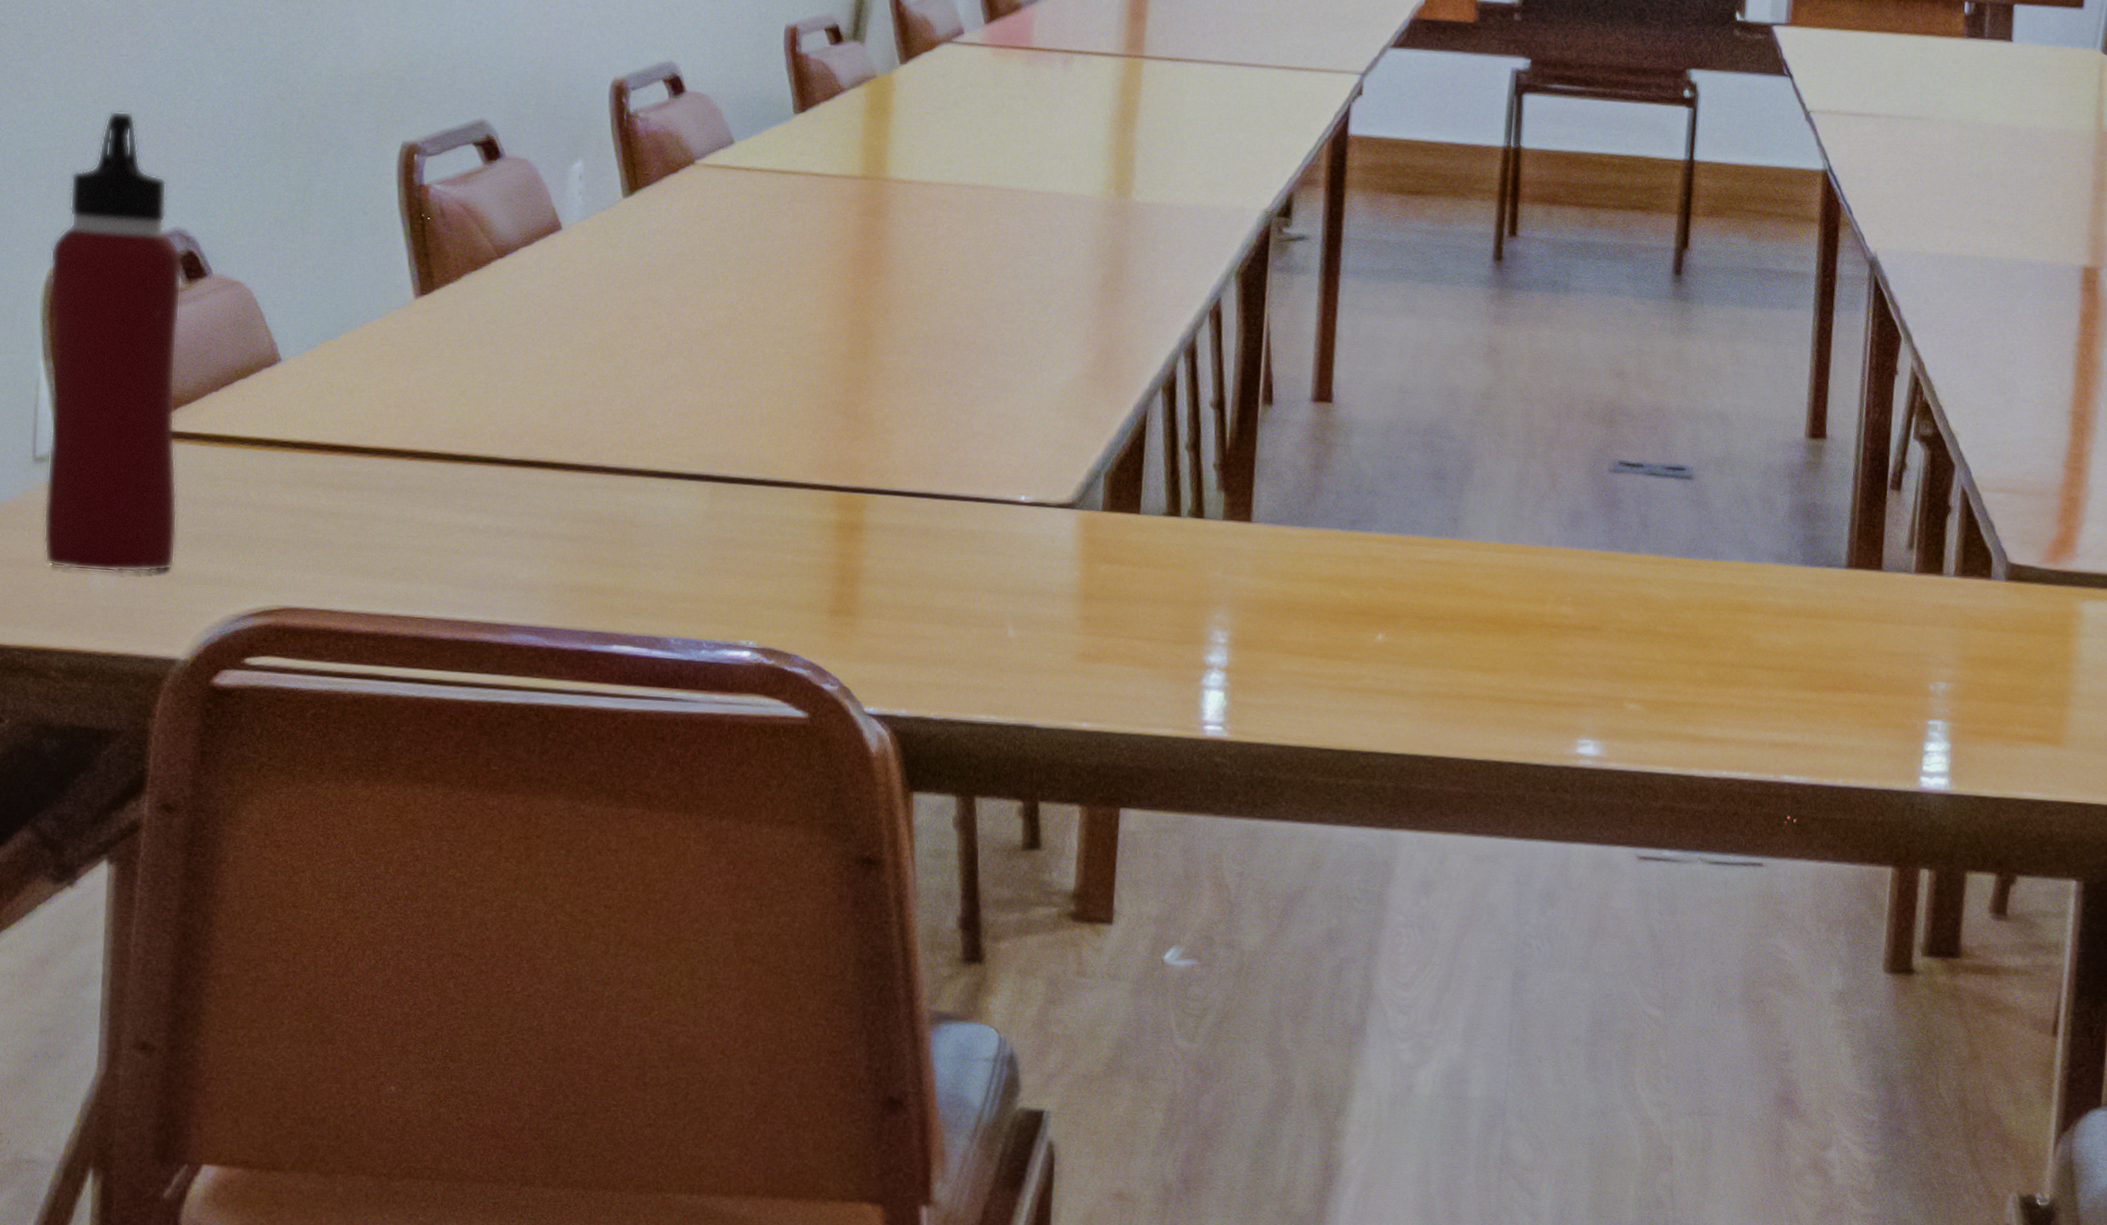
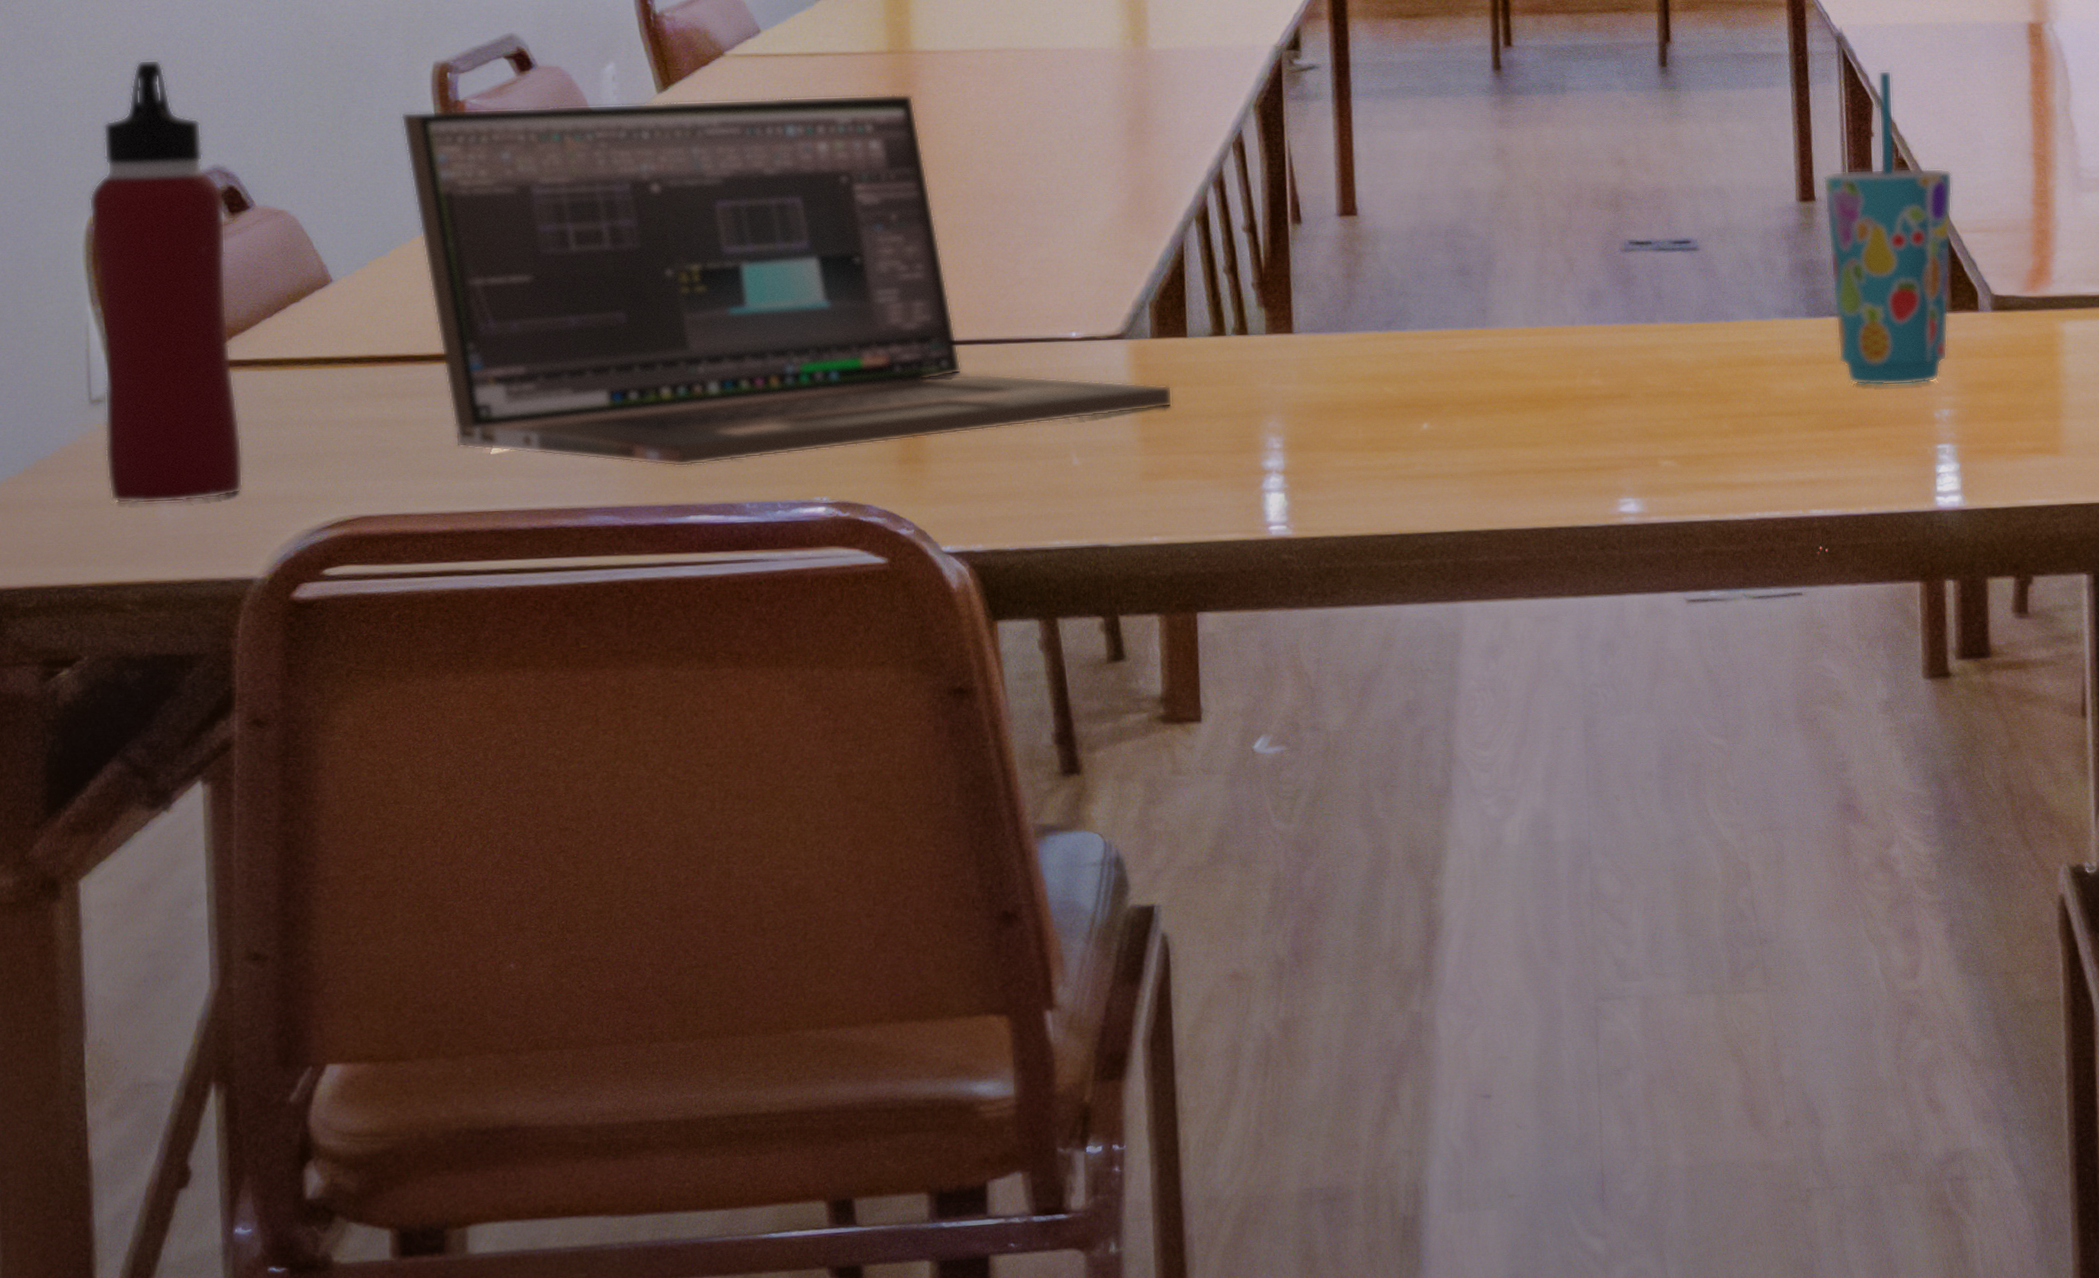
laptop: none [364,192,1119,594] -> present [401,93,1173,467]
cup: none [1832,303,1980,652] -> present [1823,70,1953,386]

